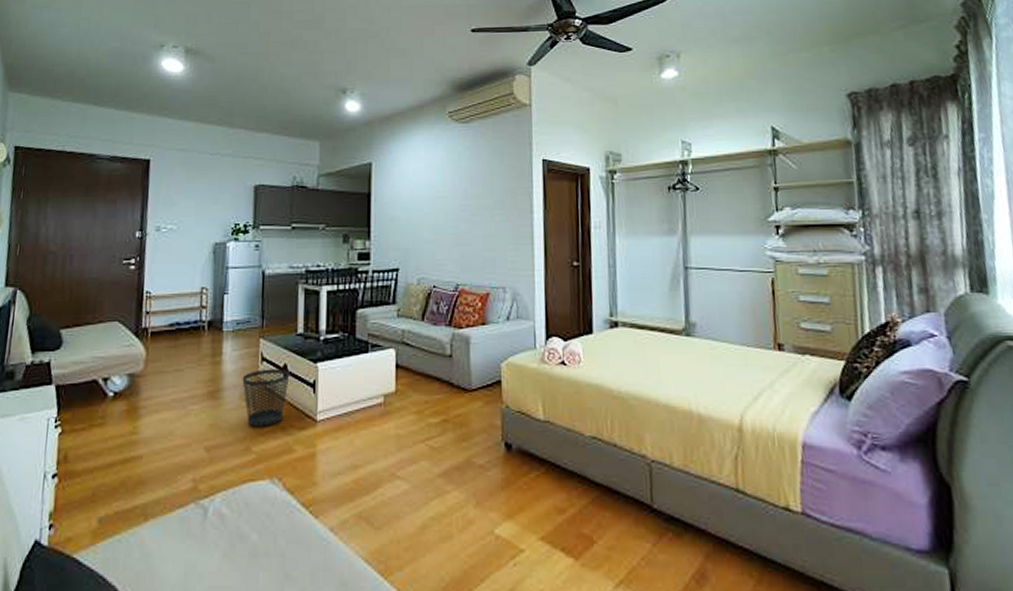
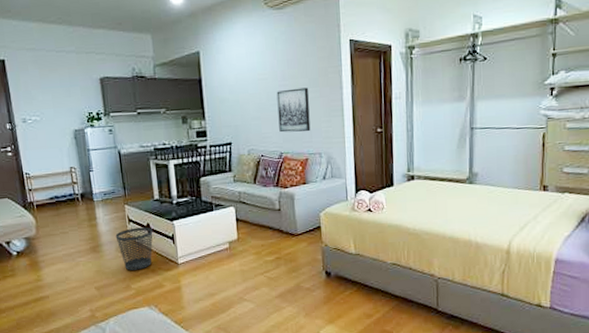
wall art: none [456,209,494,261] -> present [276,87,311,133]

